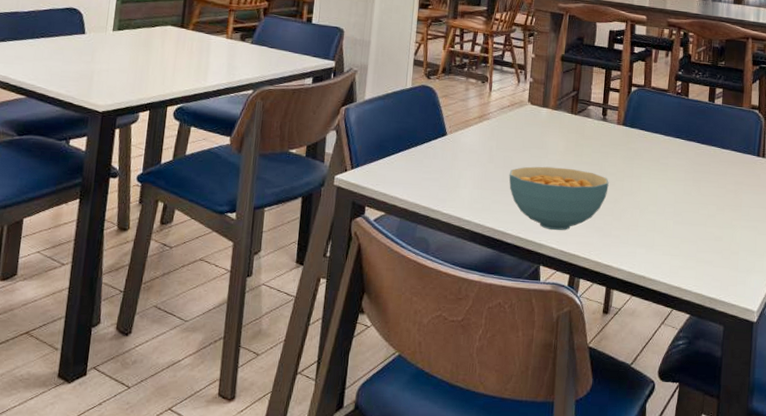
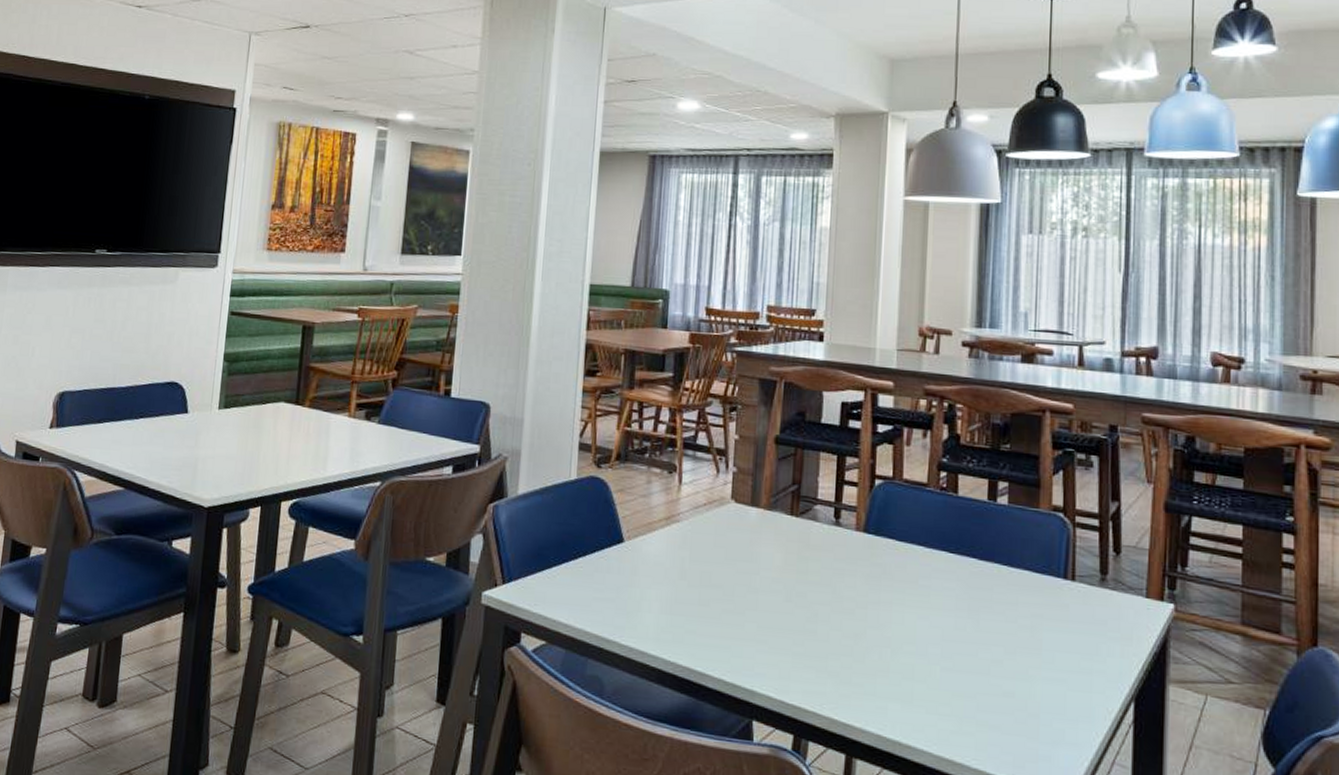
cereal bowl: present [509,166,609,230] -> none [707,585,846,674]

